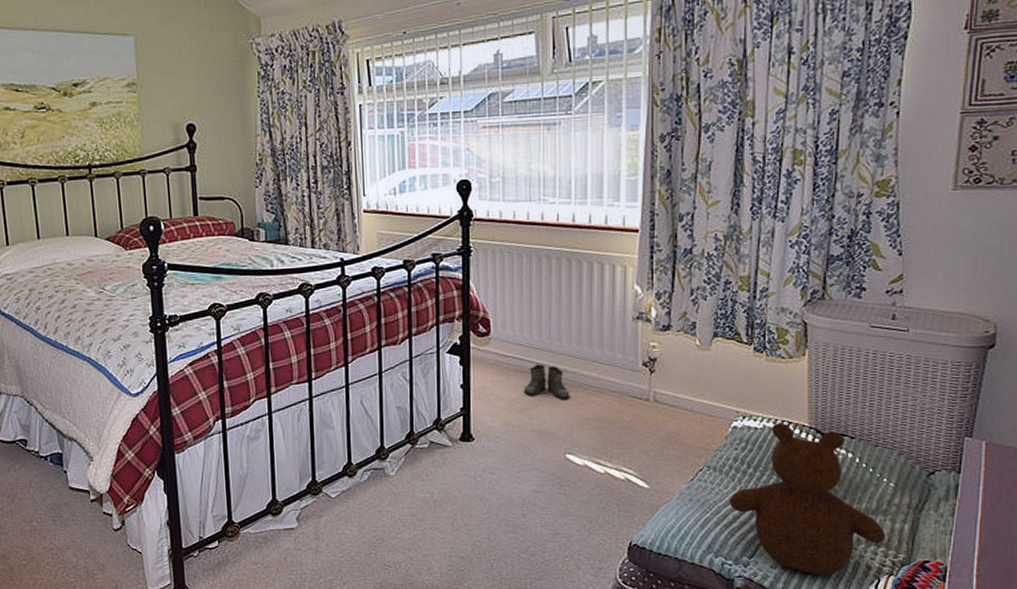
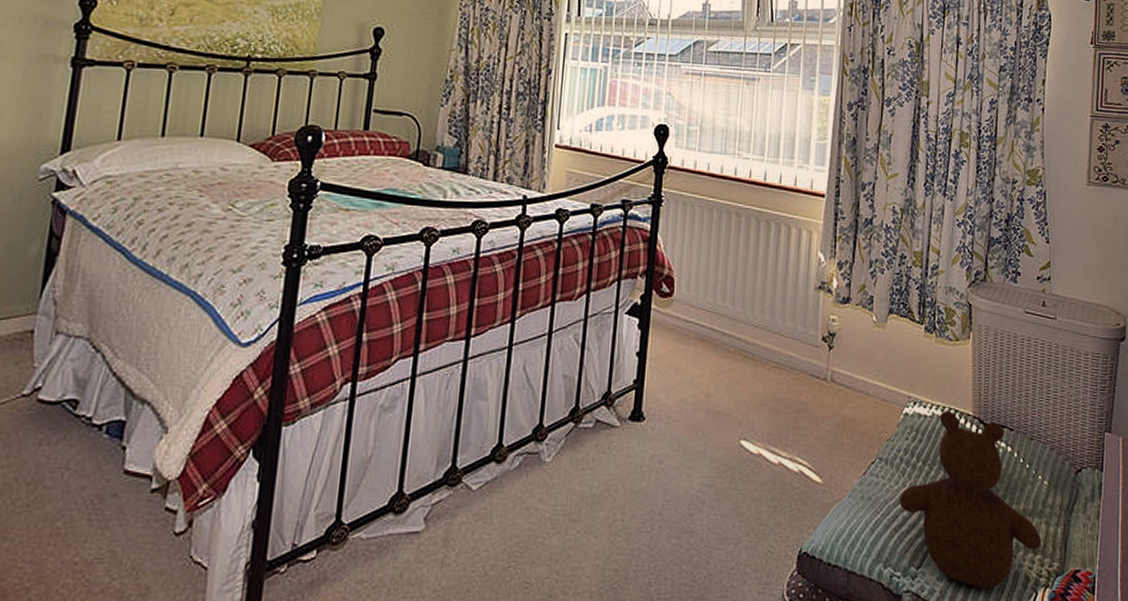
boots: present [523,364,570,399] -> none [702,332,749,375]

